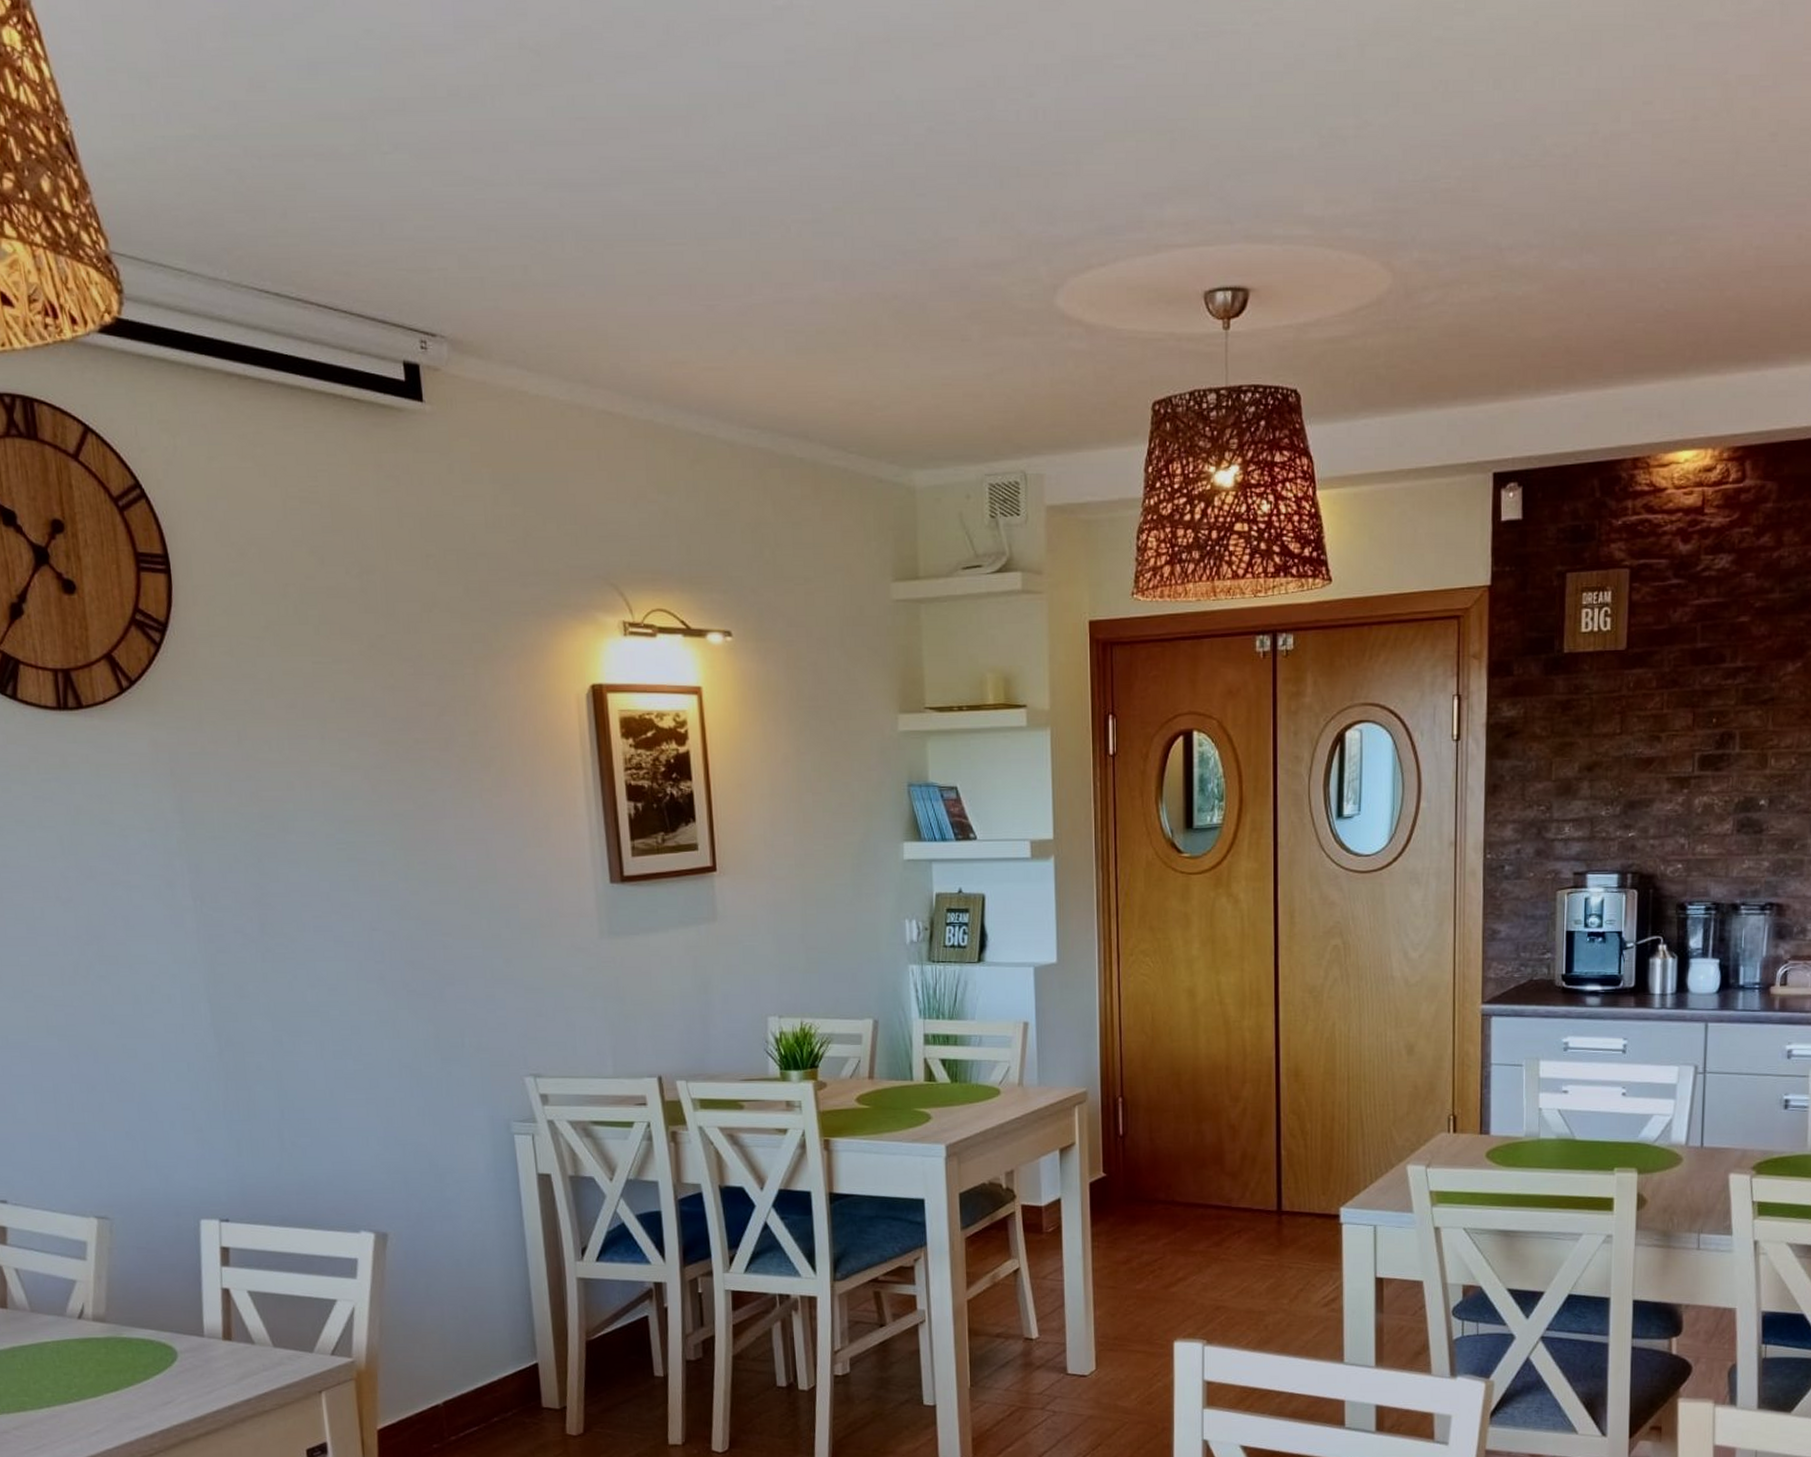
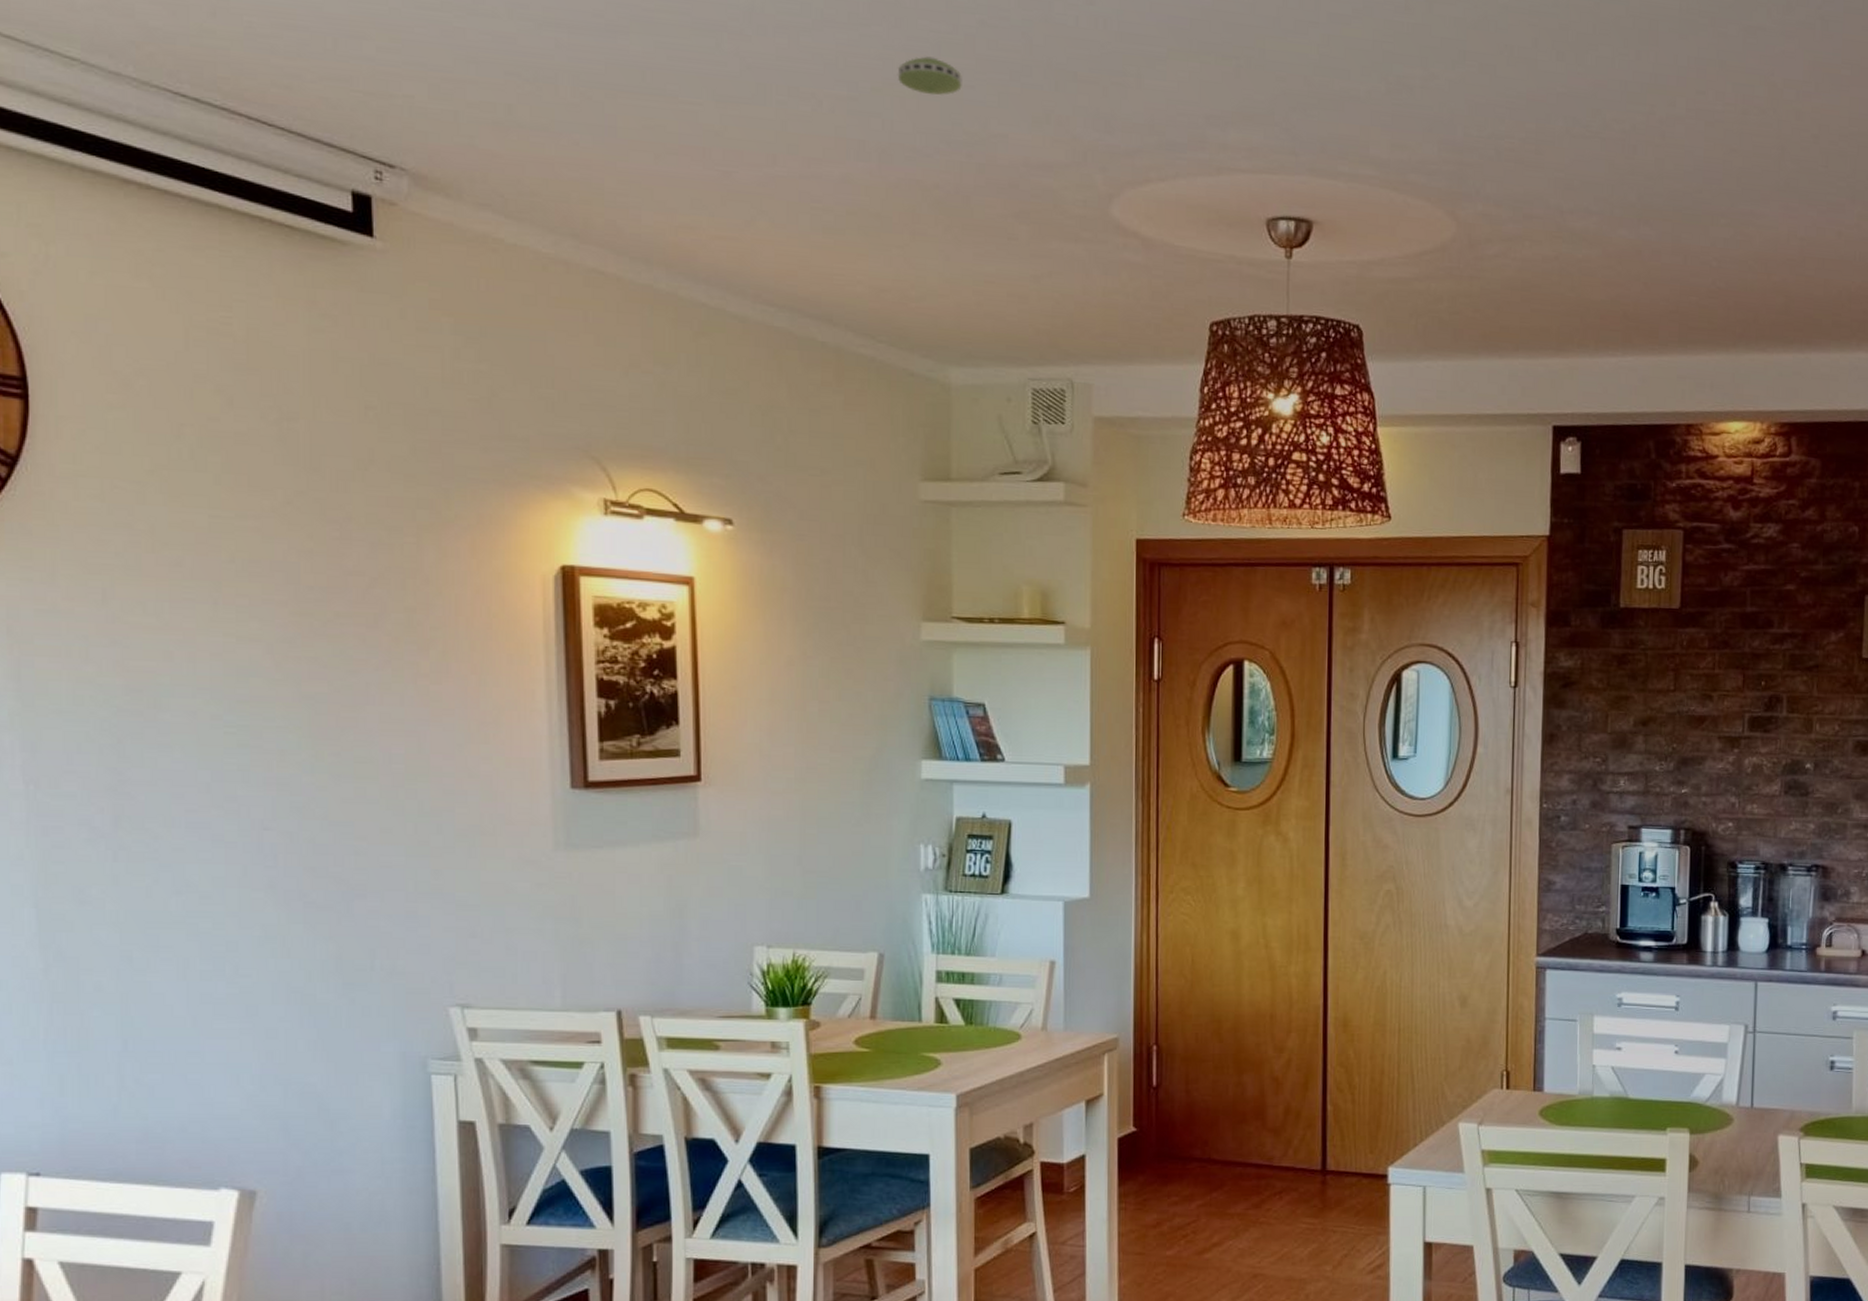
smoke detector: none [855,170,914,208] -> present [897,56,962,96]

